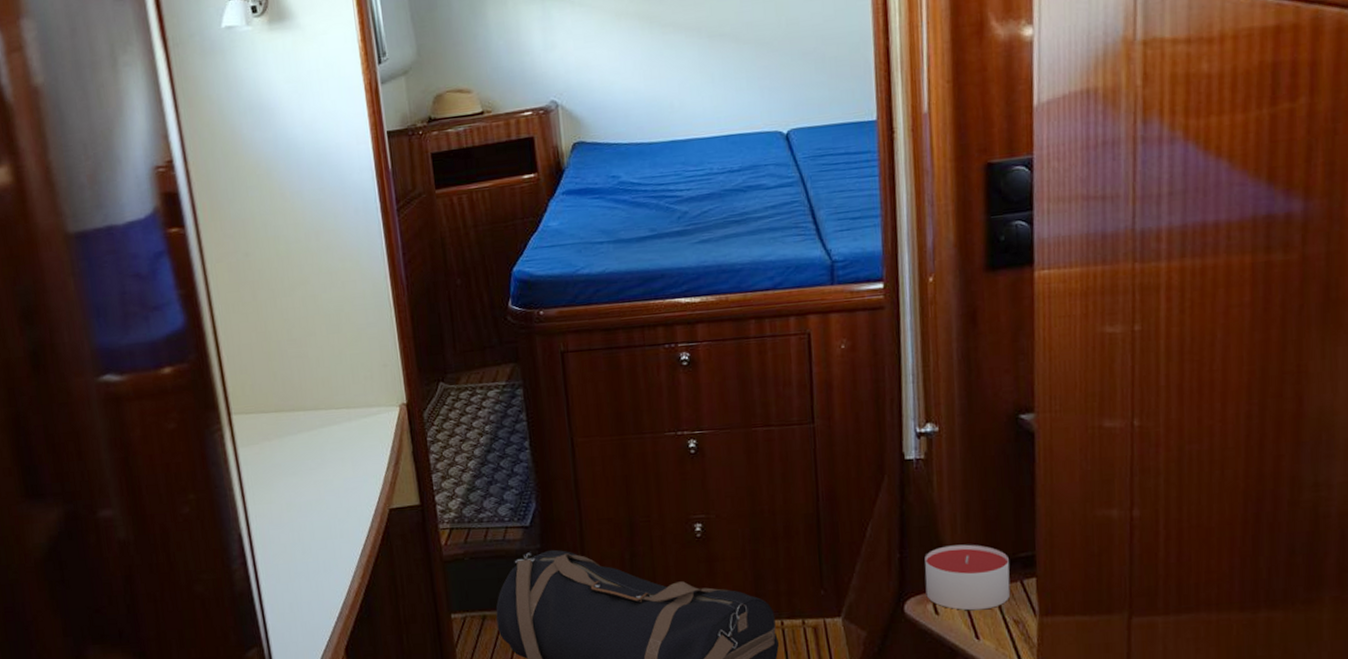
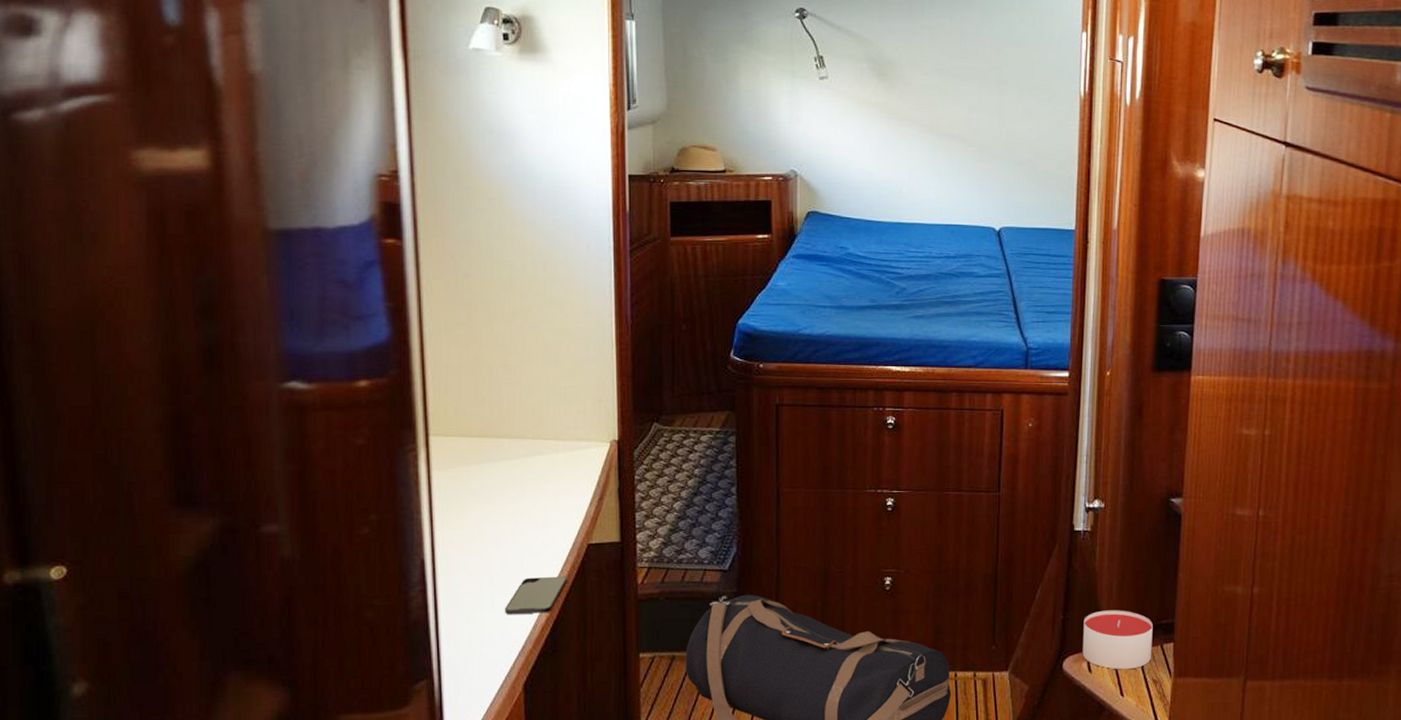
phone: none [318,541,374,583] -> present [504,576,567,615]

